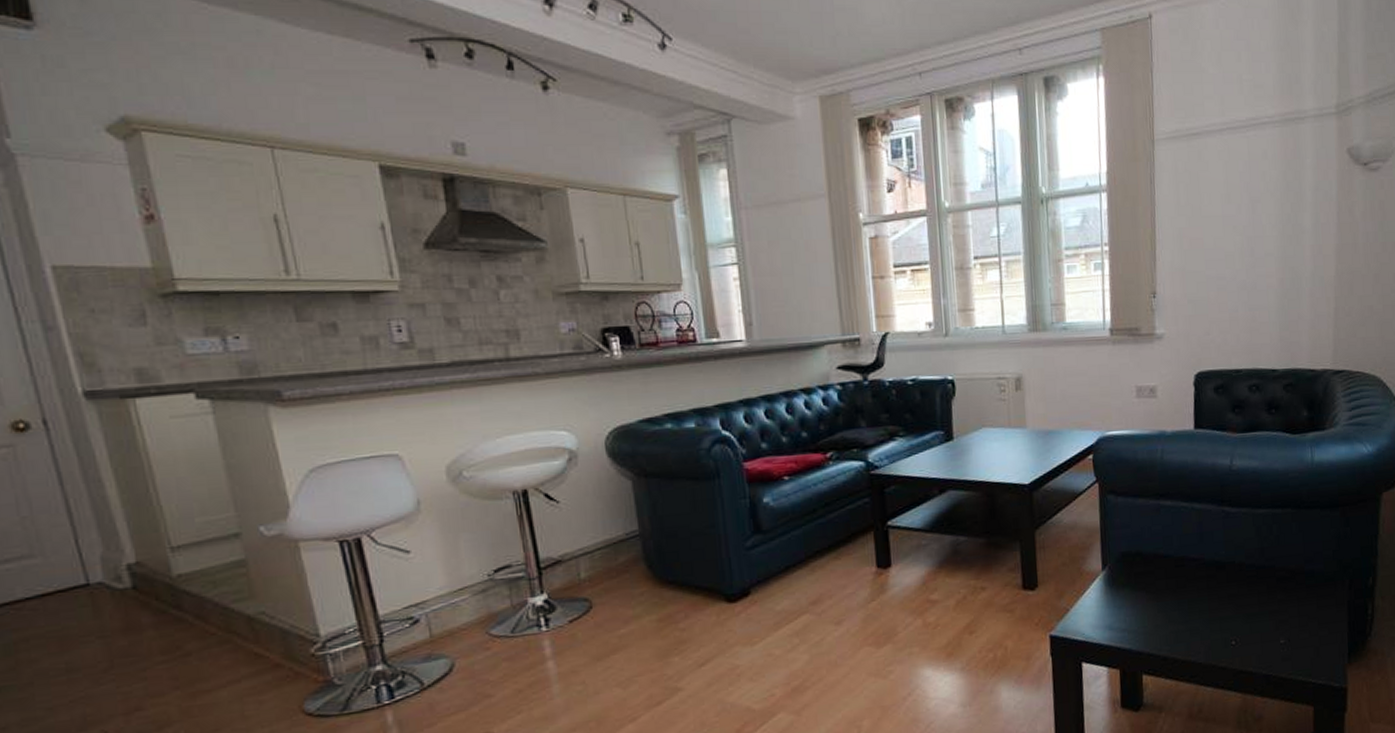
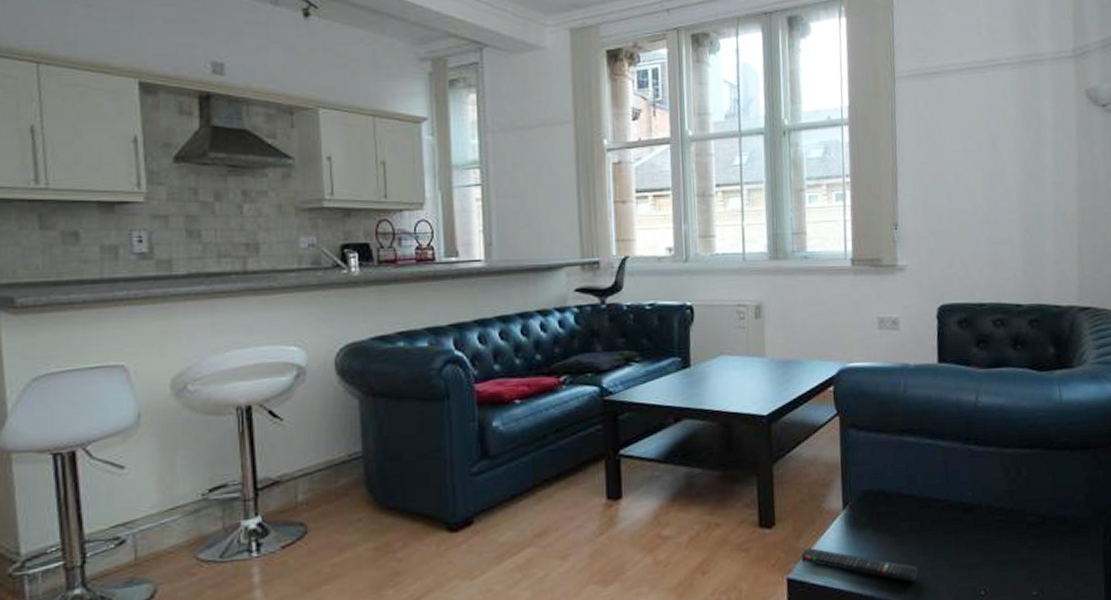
remote control: none [1063,607,1173,636] -> present [801,548,918,583]

